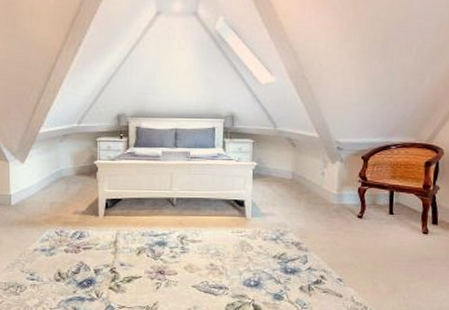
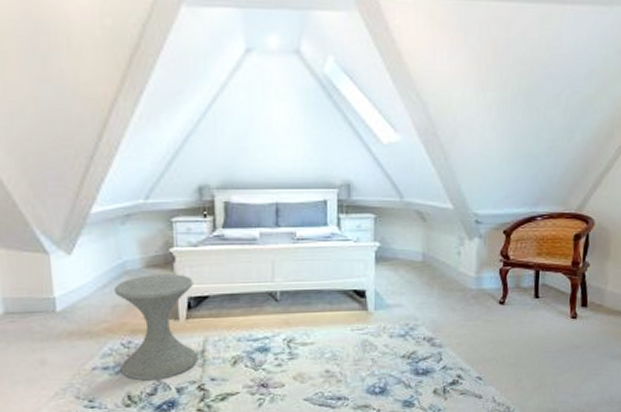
side table: none [53,180,112,262] -> present [114,274,198,381]

